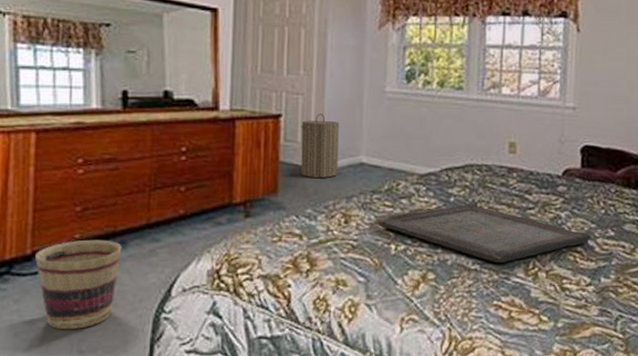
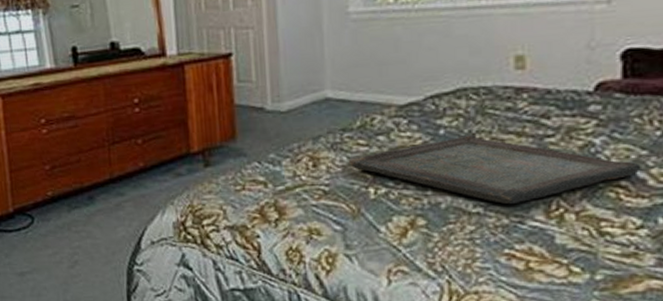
basket: present [35,239,122,330] -> none [17,196,91,281]
laundry hamper: present [301,114,339,178] -> none [254,47,300,119]

